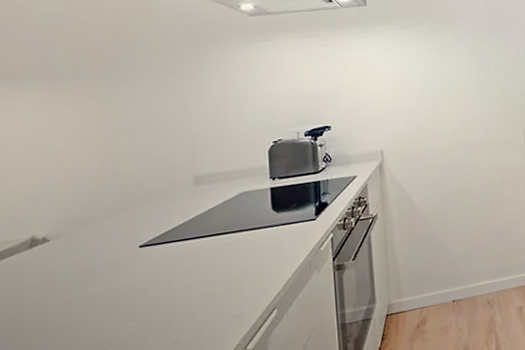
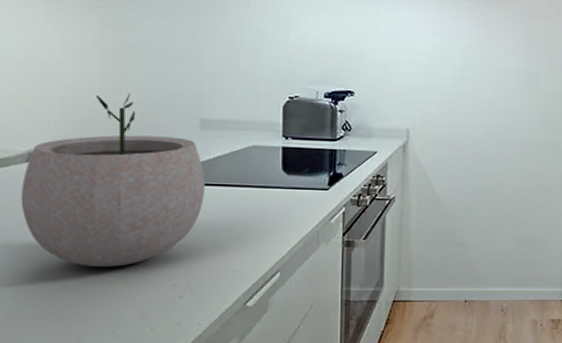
plant pot: none [23,165,202,342] -> present [20,93,206,267]

